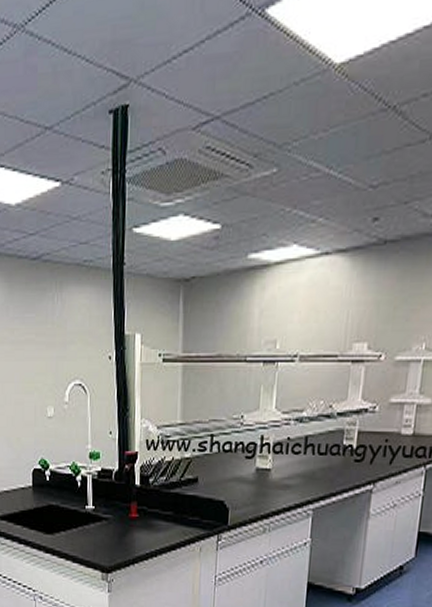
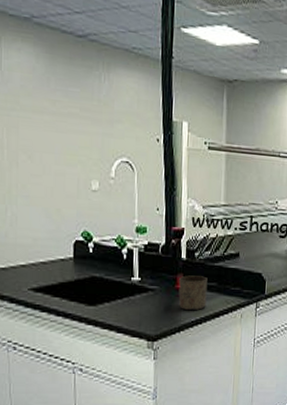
cup: none [132,503,163,542] -> present [178,275,208,311]

